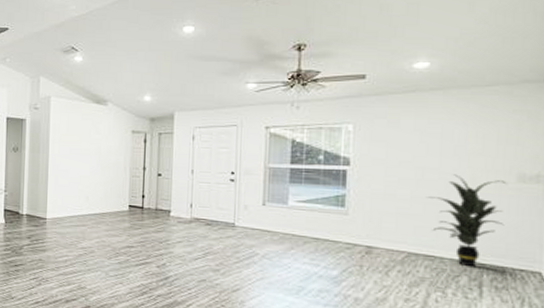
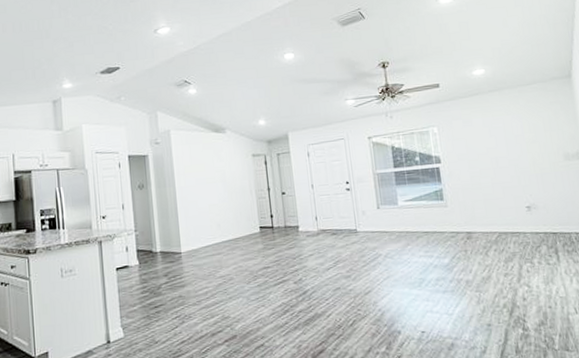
indoor plant: present [427,174,507,268] -> none [504,160,563,237]

